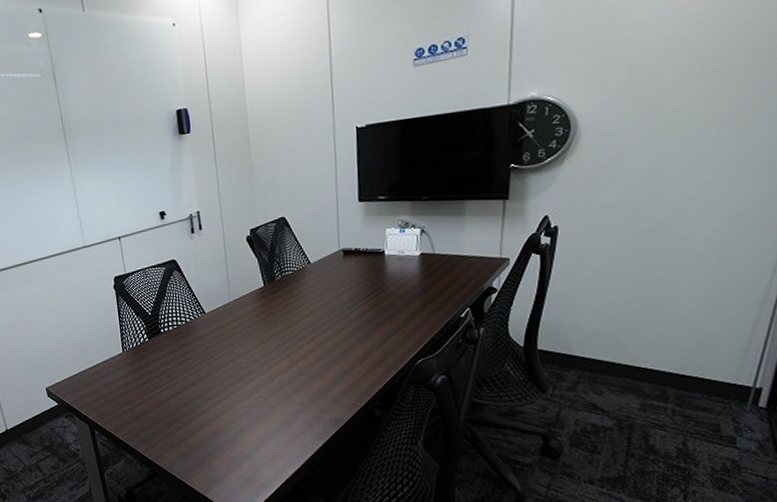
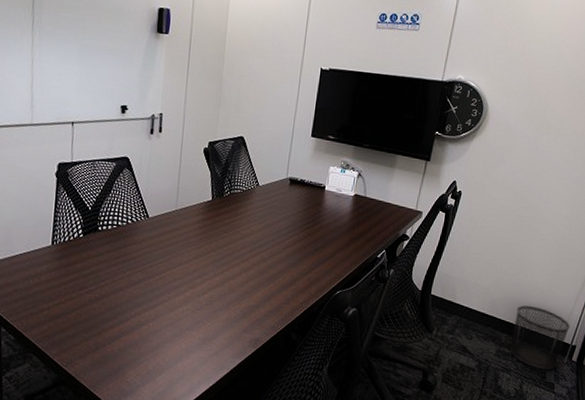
waste bin: none [660,346,748,422] -> present [510,306,570,370]

